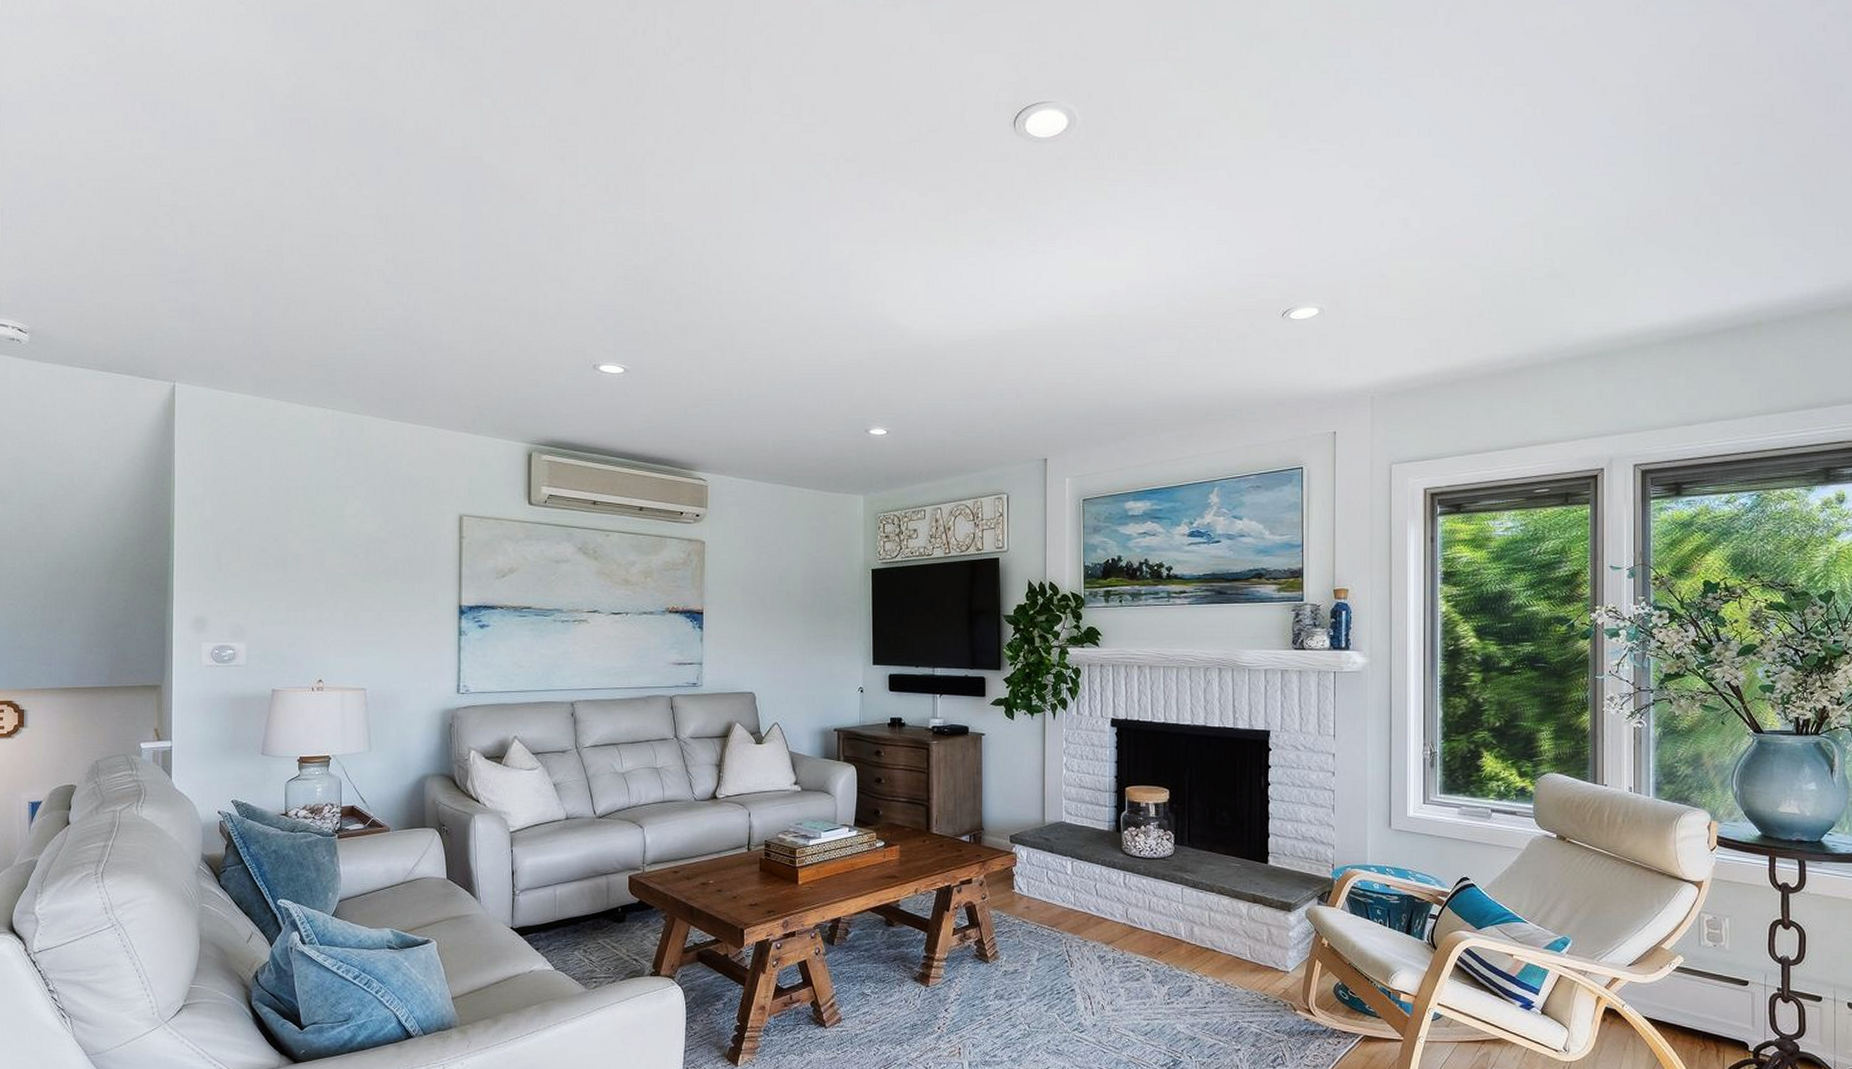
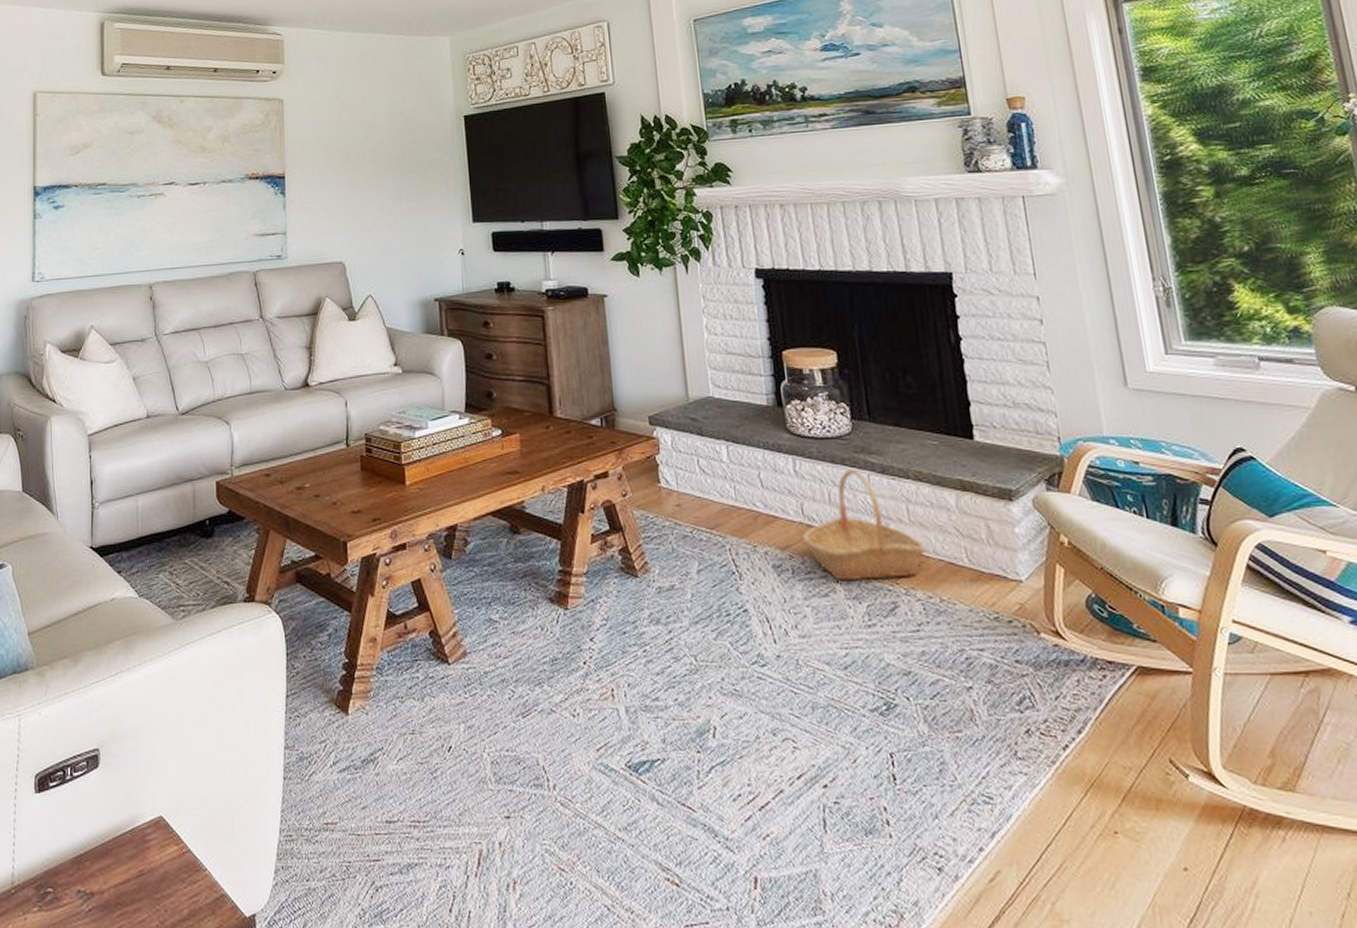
basket: none [1125,883,1220,969] -> present [803,469,927,581]

